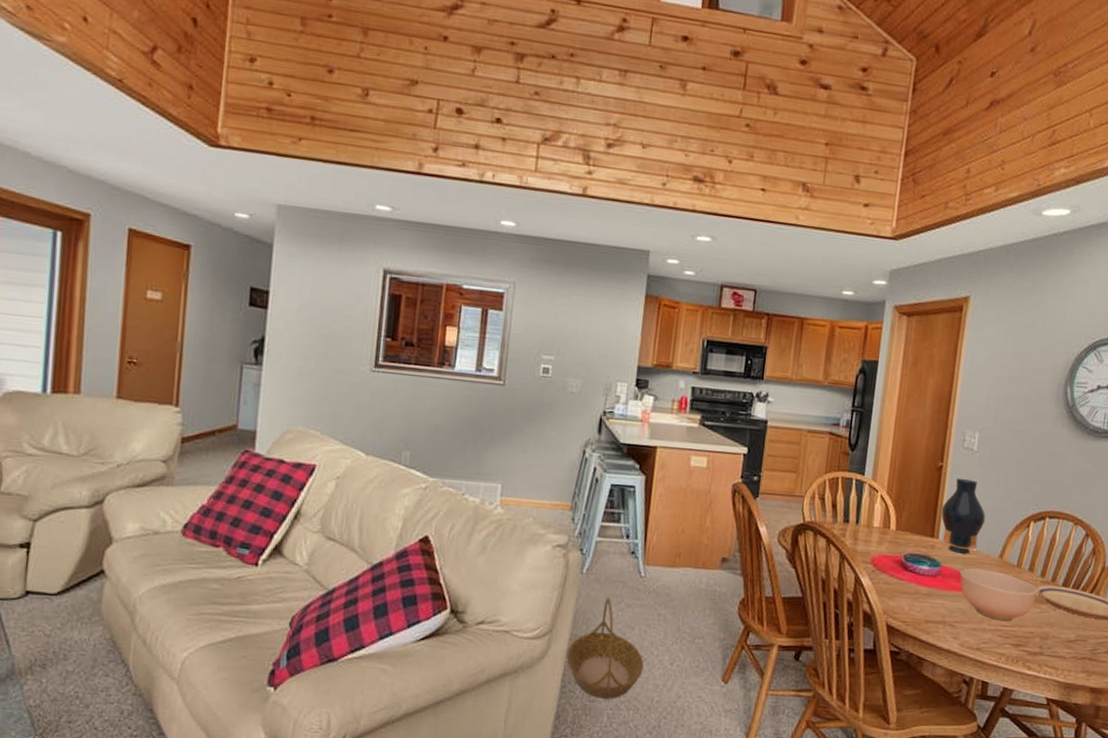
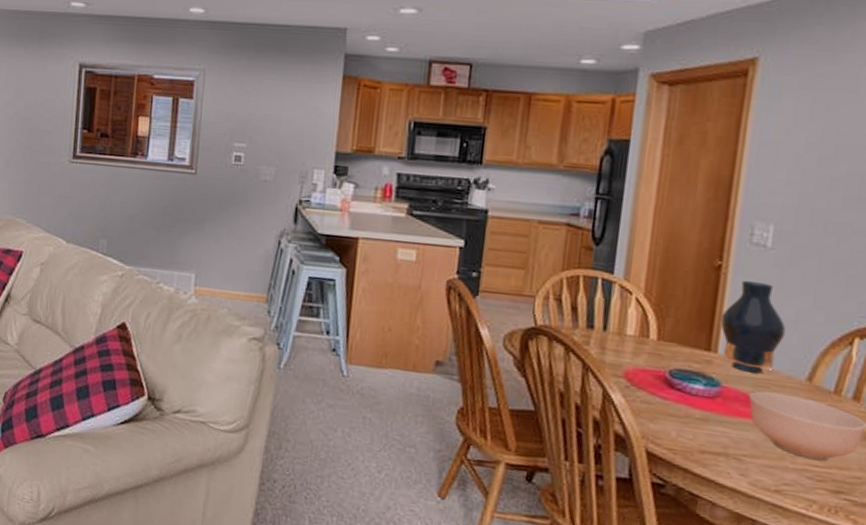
basket: present [566,597,644,699] -> none [264,395,348,503]

